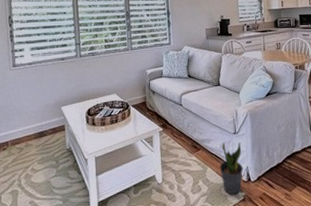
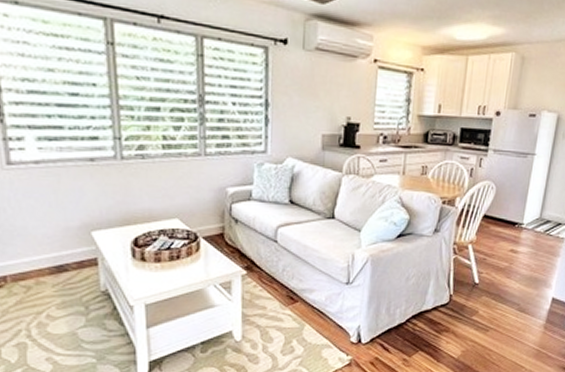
potted plant: present [219,142,243,195] -> none [322,294,355,358]

